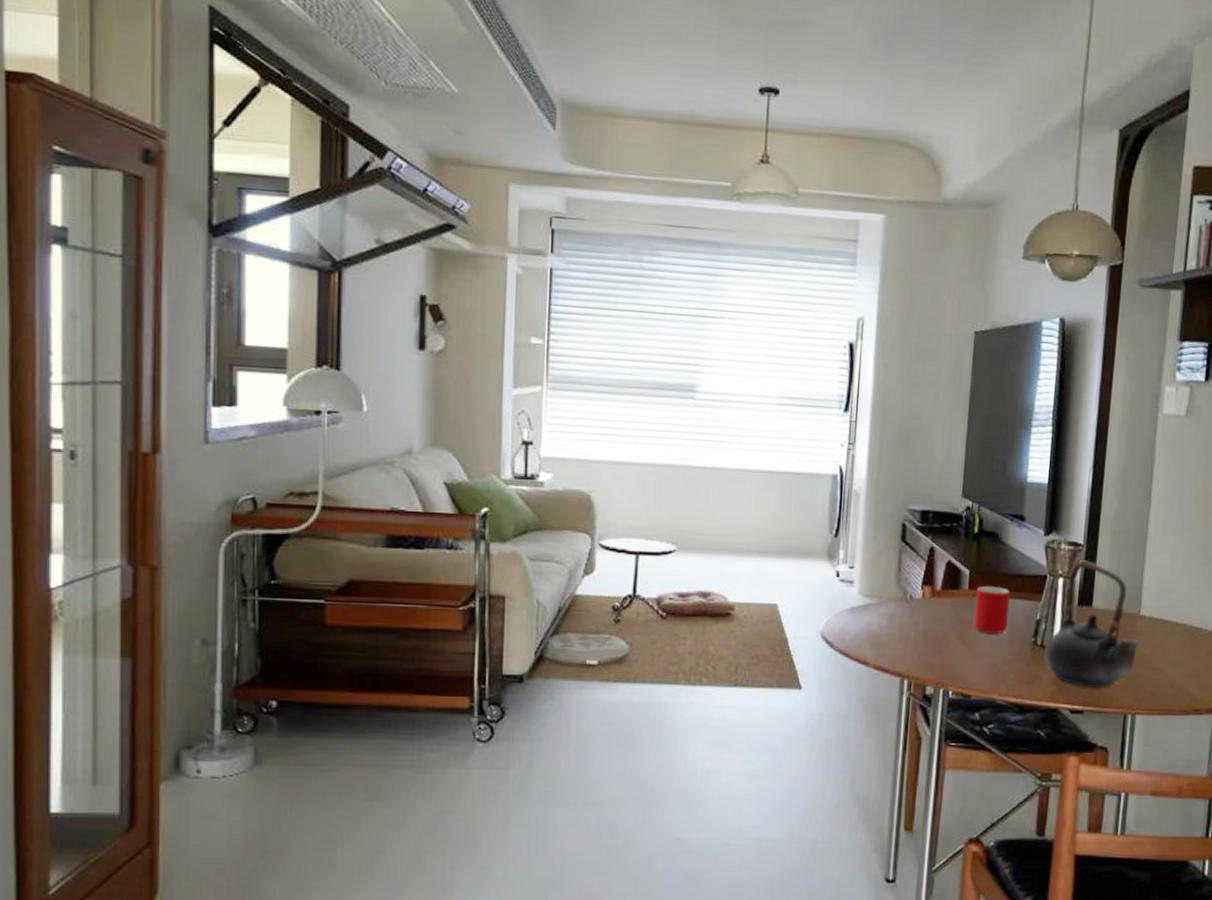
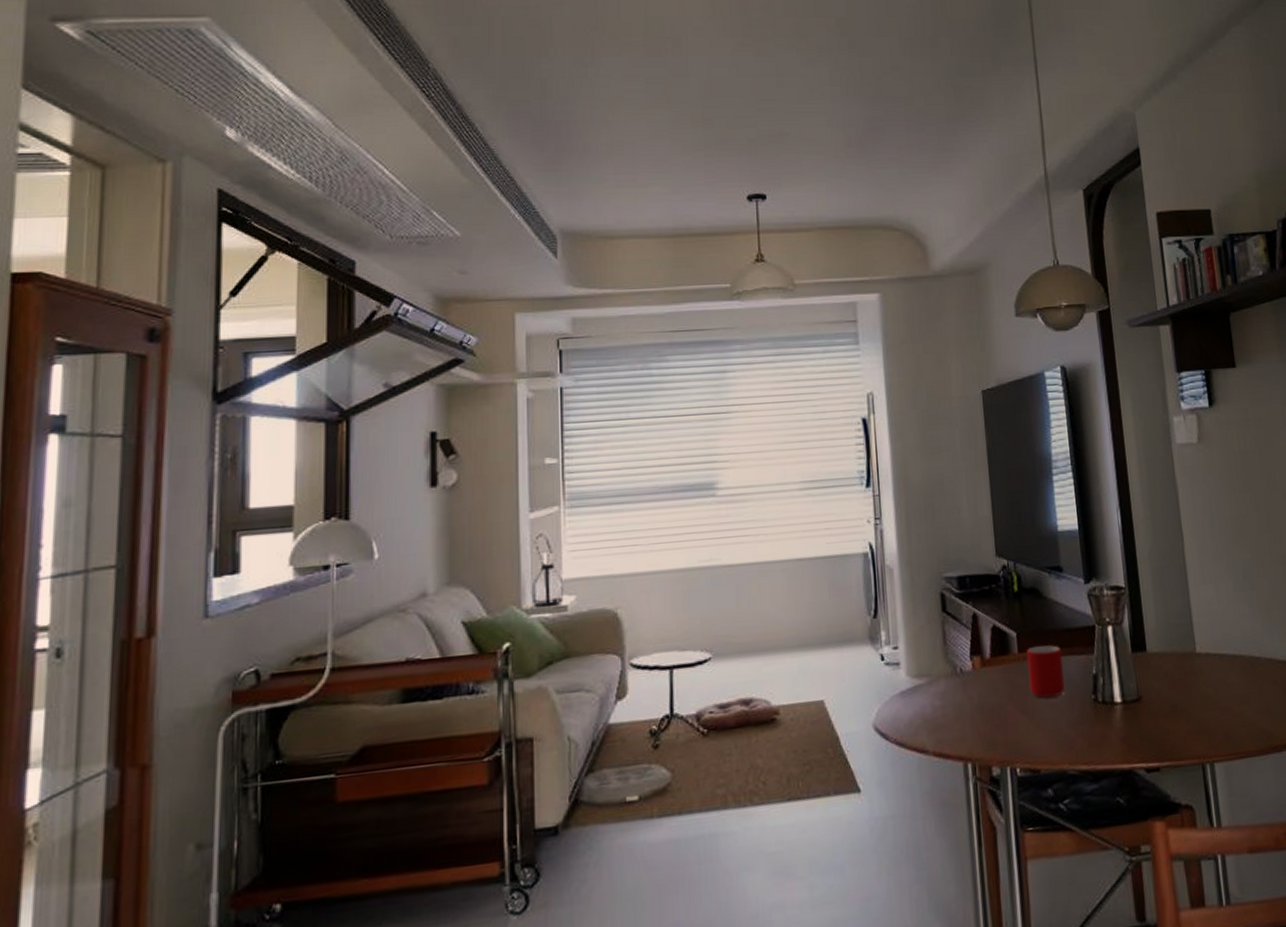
teapot: present [1044,560,1140,689] -> none [1106,603,1203,741]

